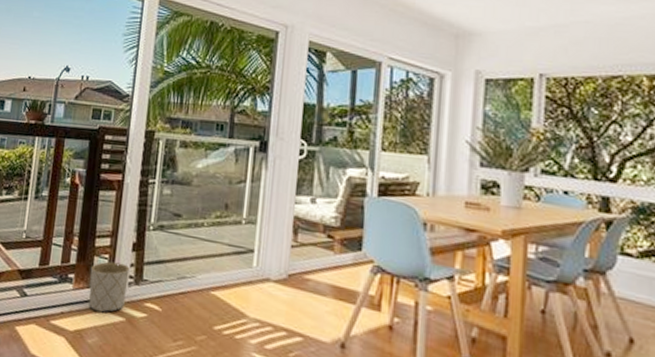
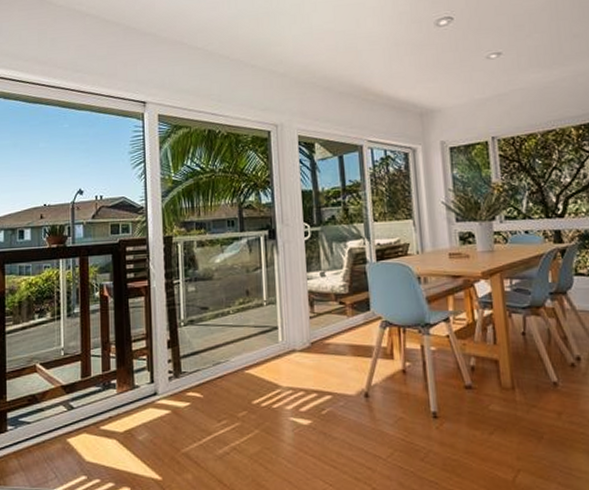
planter: present [89,261,130,313] -> none [131,361,169,410]

